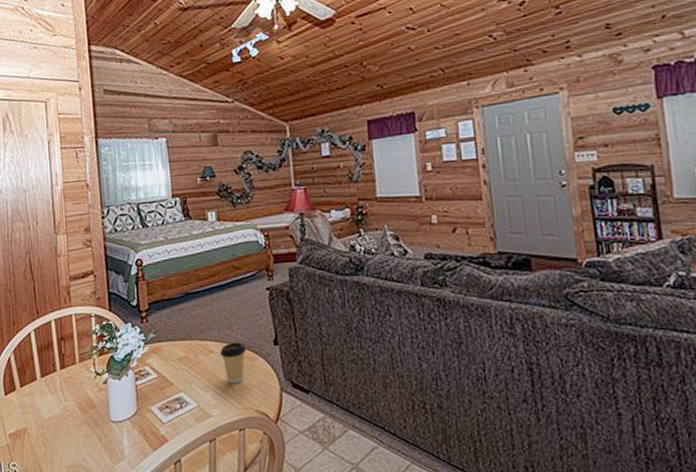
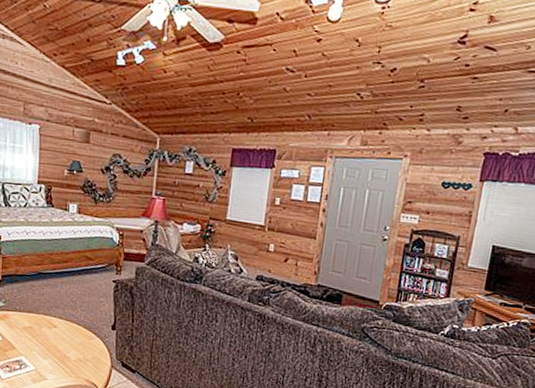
coffee cup: present [220,341,247,384] -> none [62,321,87,356]

